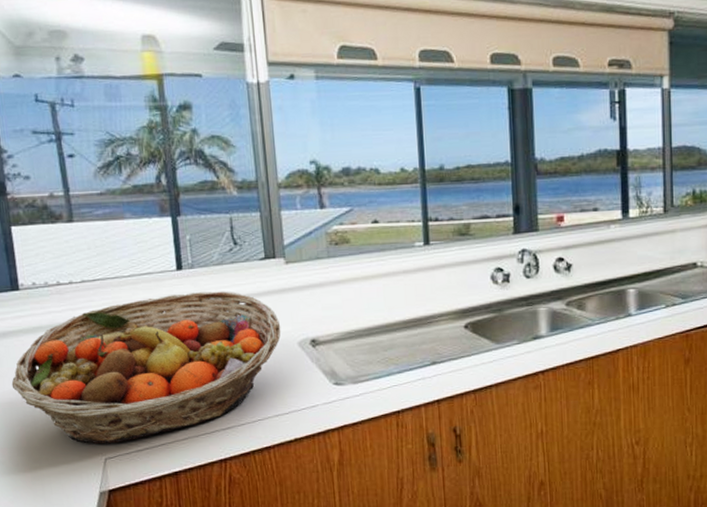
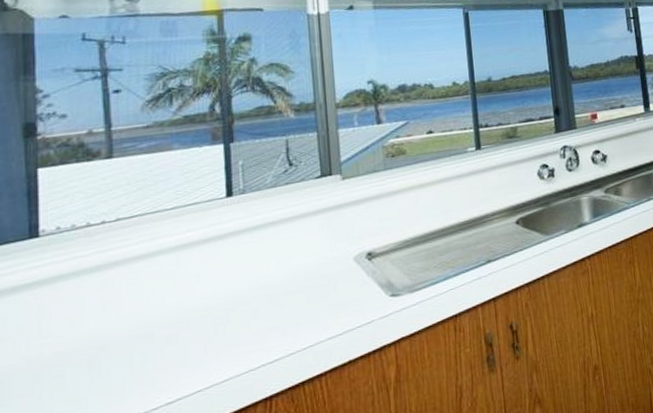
fruit basket: present [11,291,281,444] -> none [15,213,336,405]

